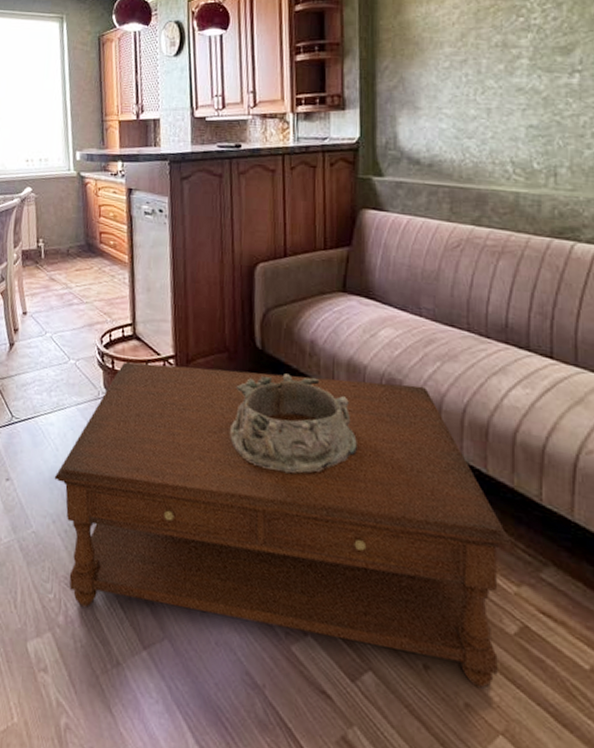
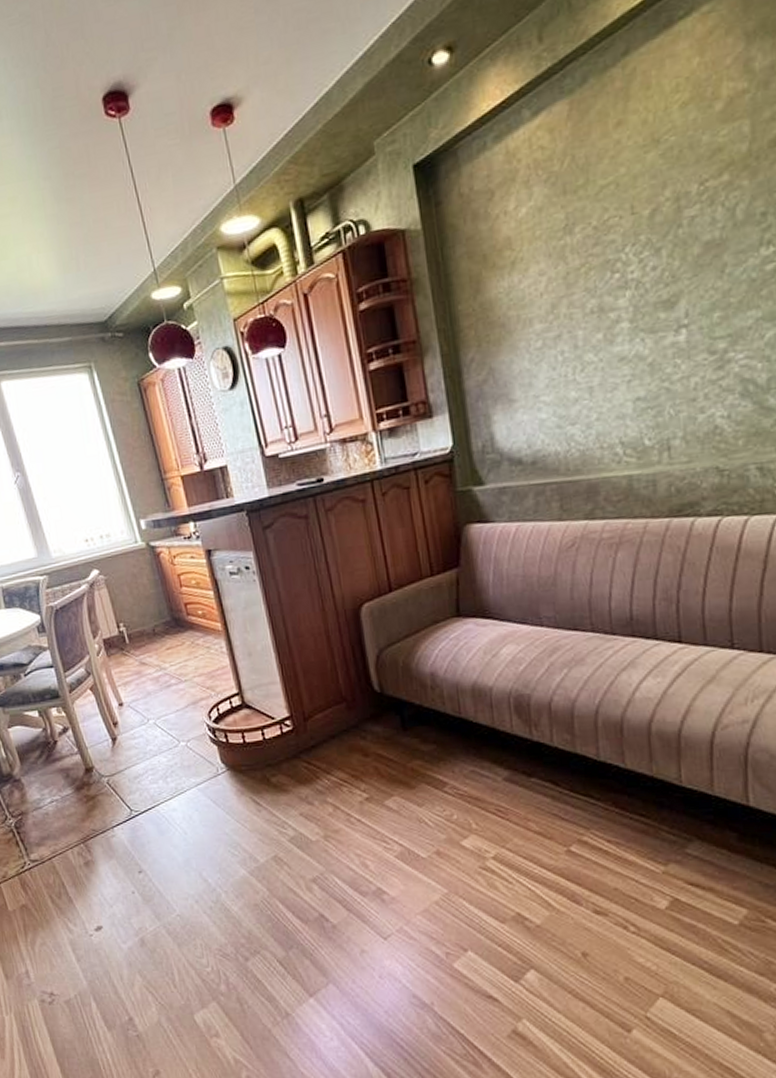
coffee table: present [54,362,511,688] -> none [188,696,655,972]
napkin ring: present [229,373,357,474] -> none [359,709,493,808]

